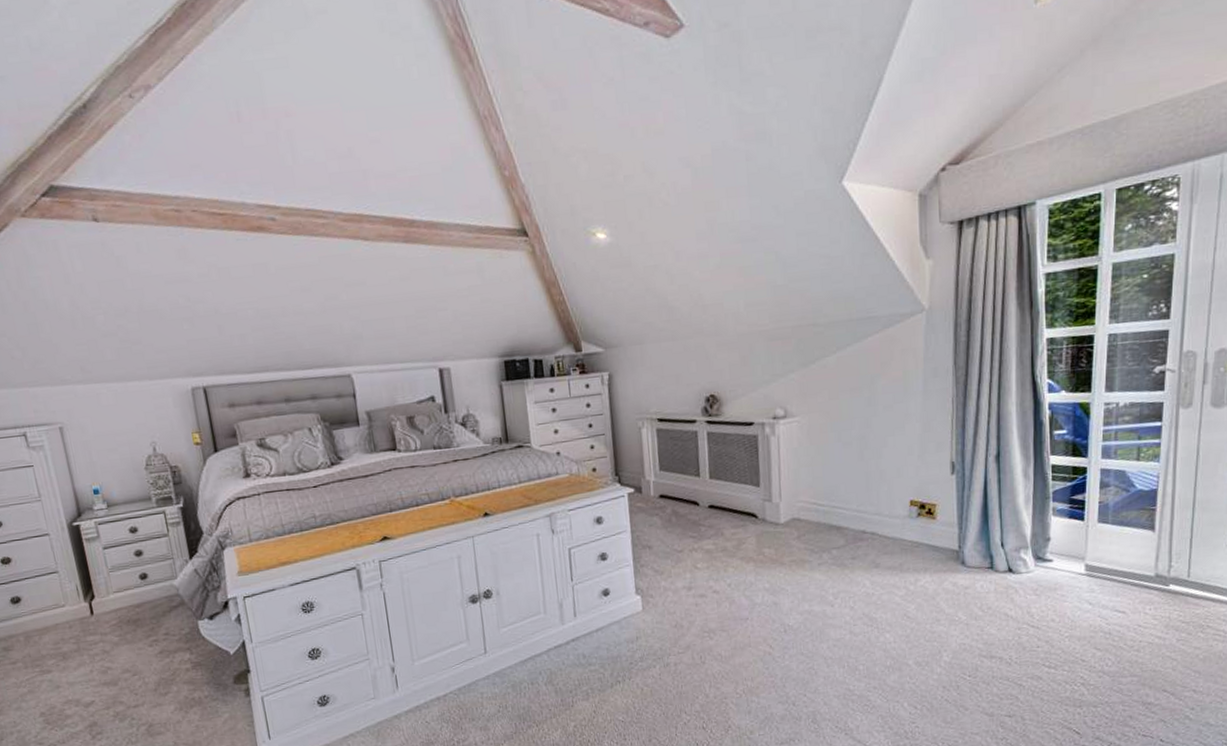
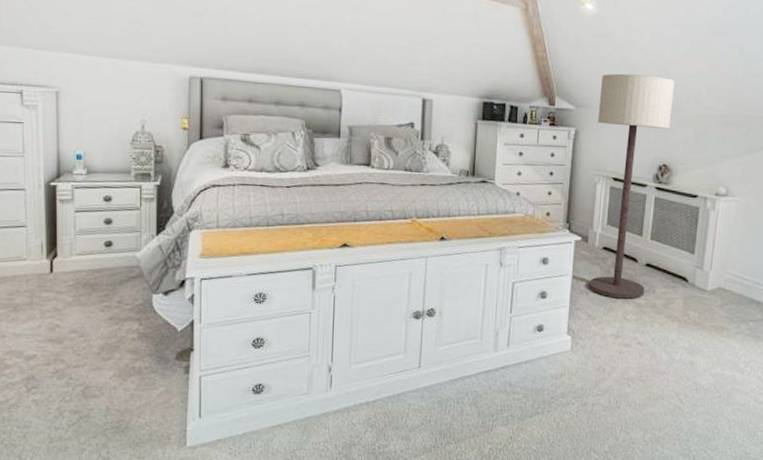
floor lamp: none [628,299,712,548] -> present [588,73,676,299]

